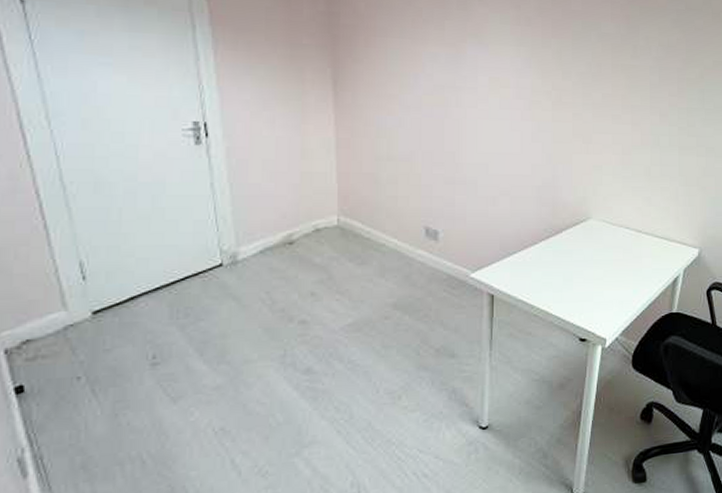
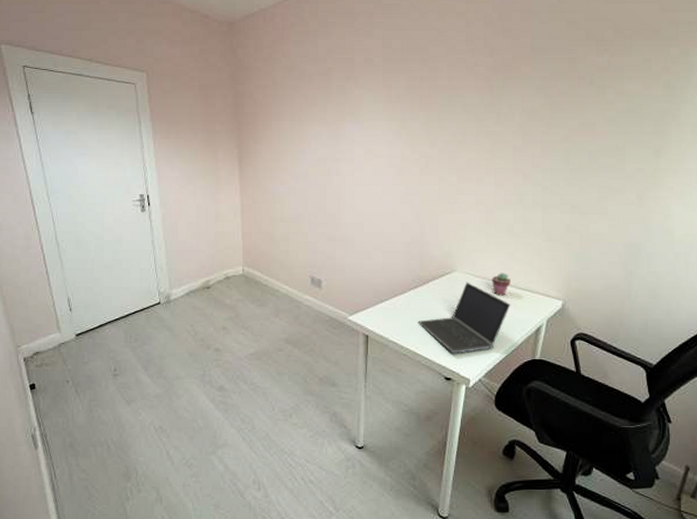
laptop computer: none [550,230,648,311] -> present [418,282,511,354]
potted succulent: none [629,220,648,245] -> present [492,272,511,296]

